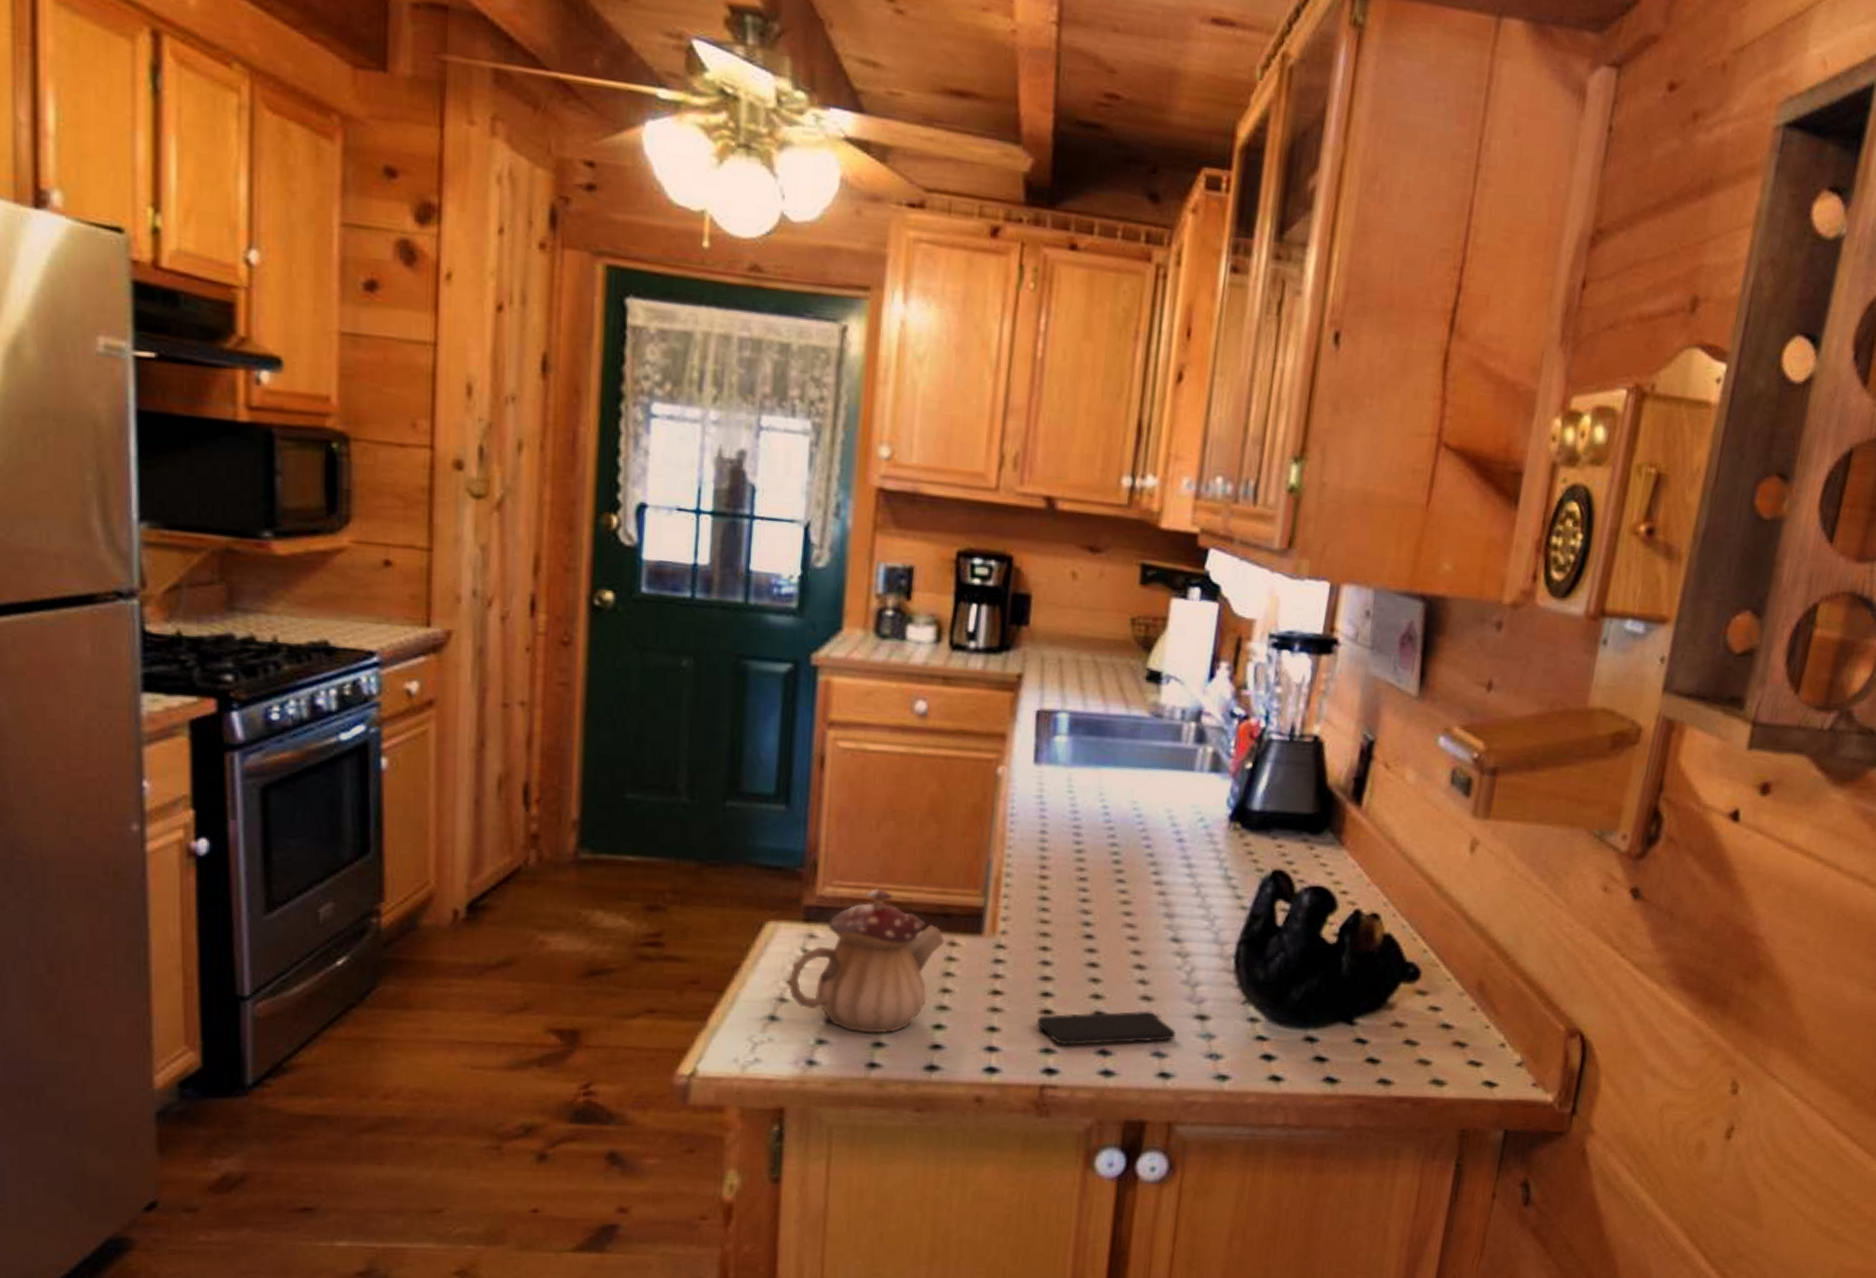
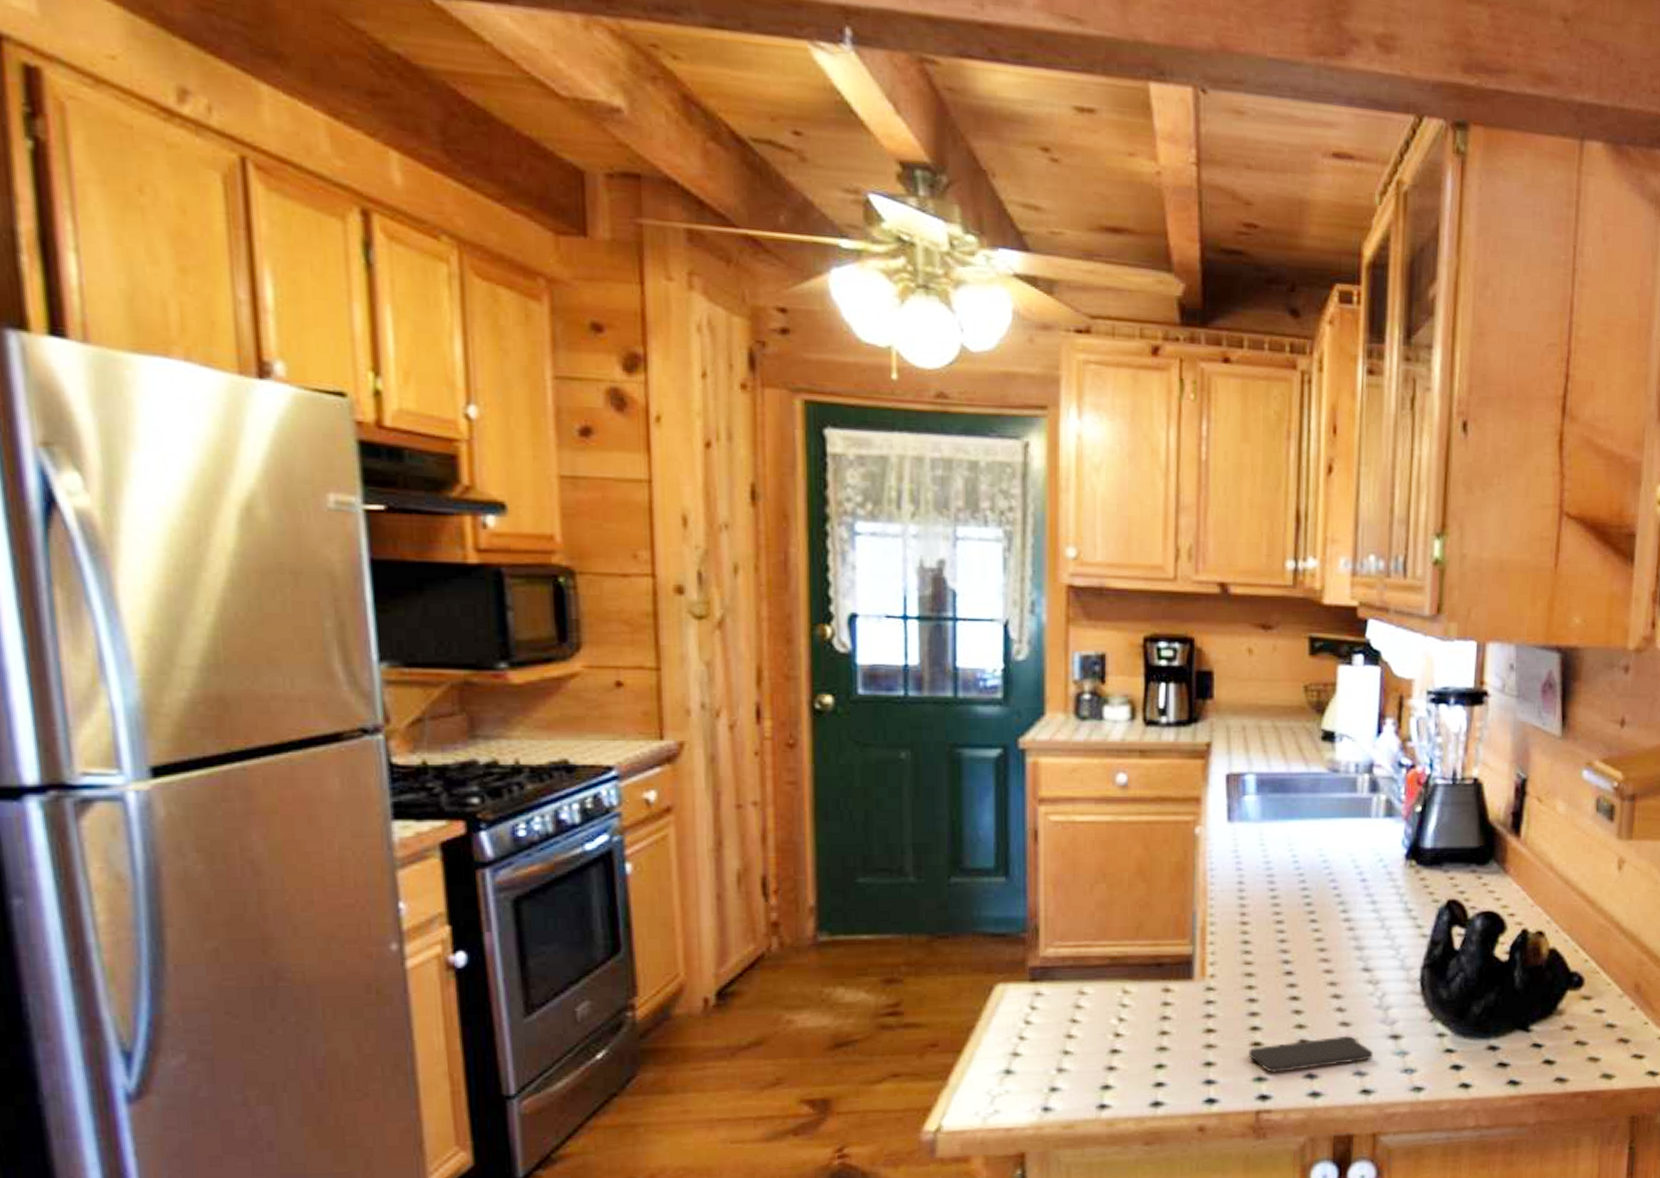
teapot: present [787,888,945,1034] -> none [1019,946,1160,1078]

